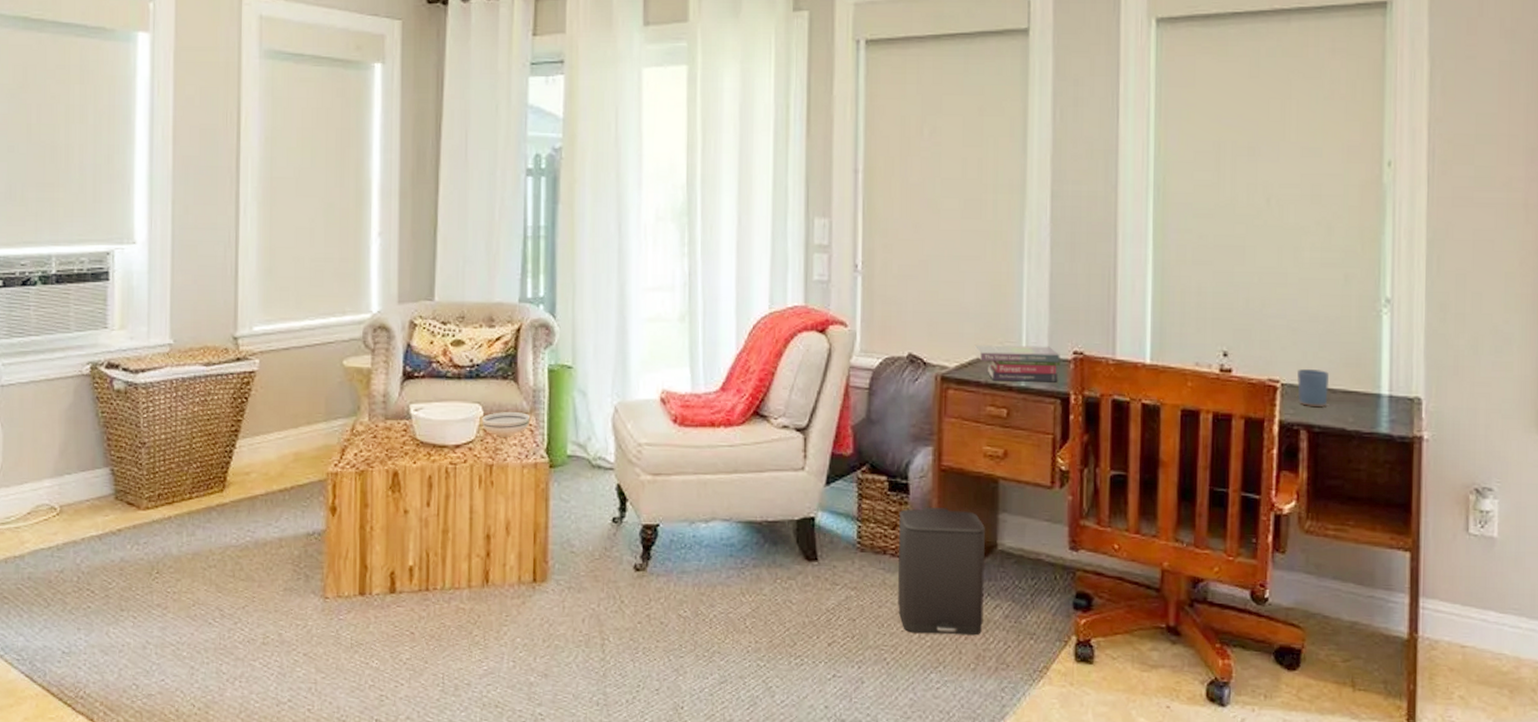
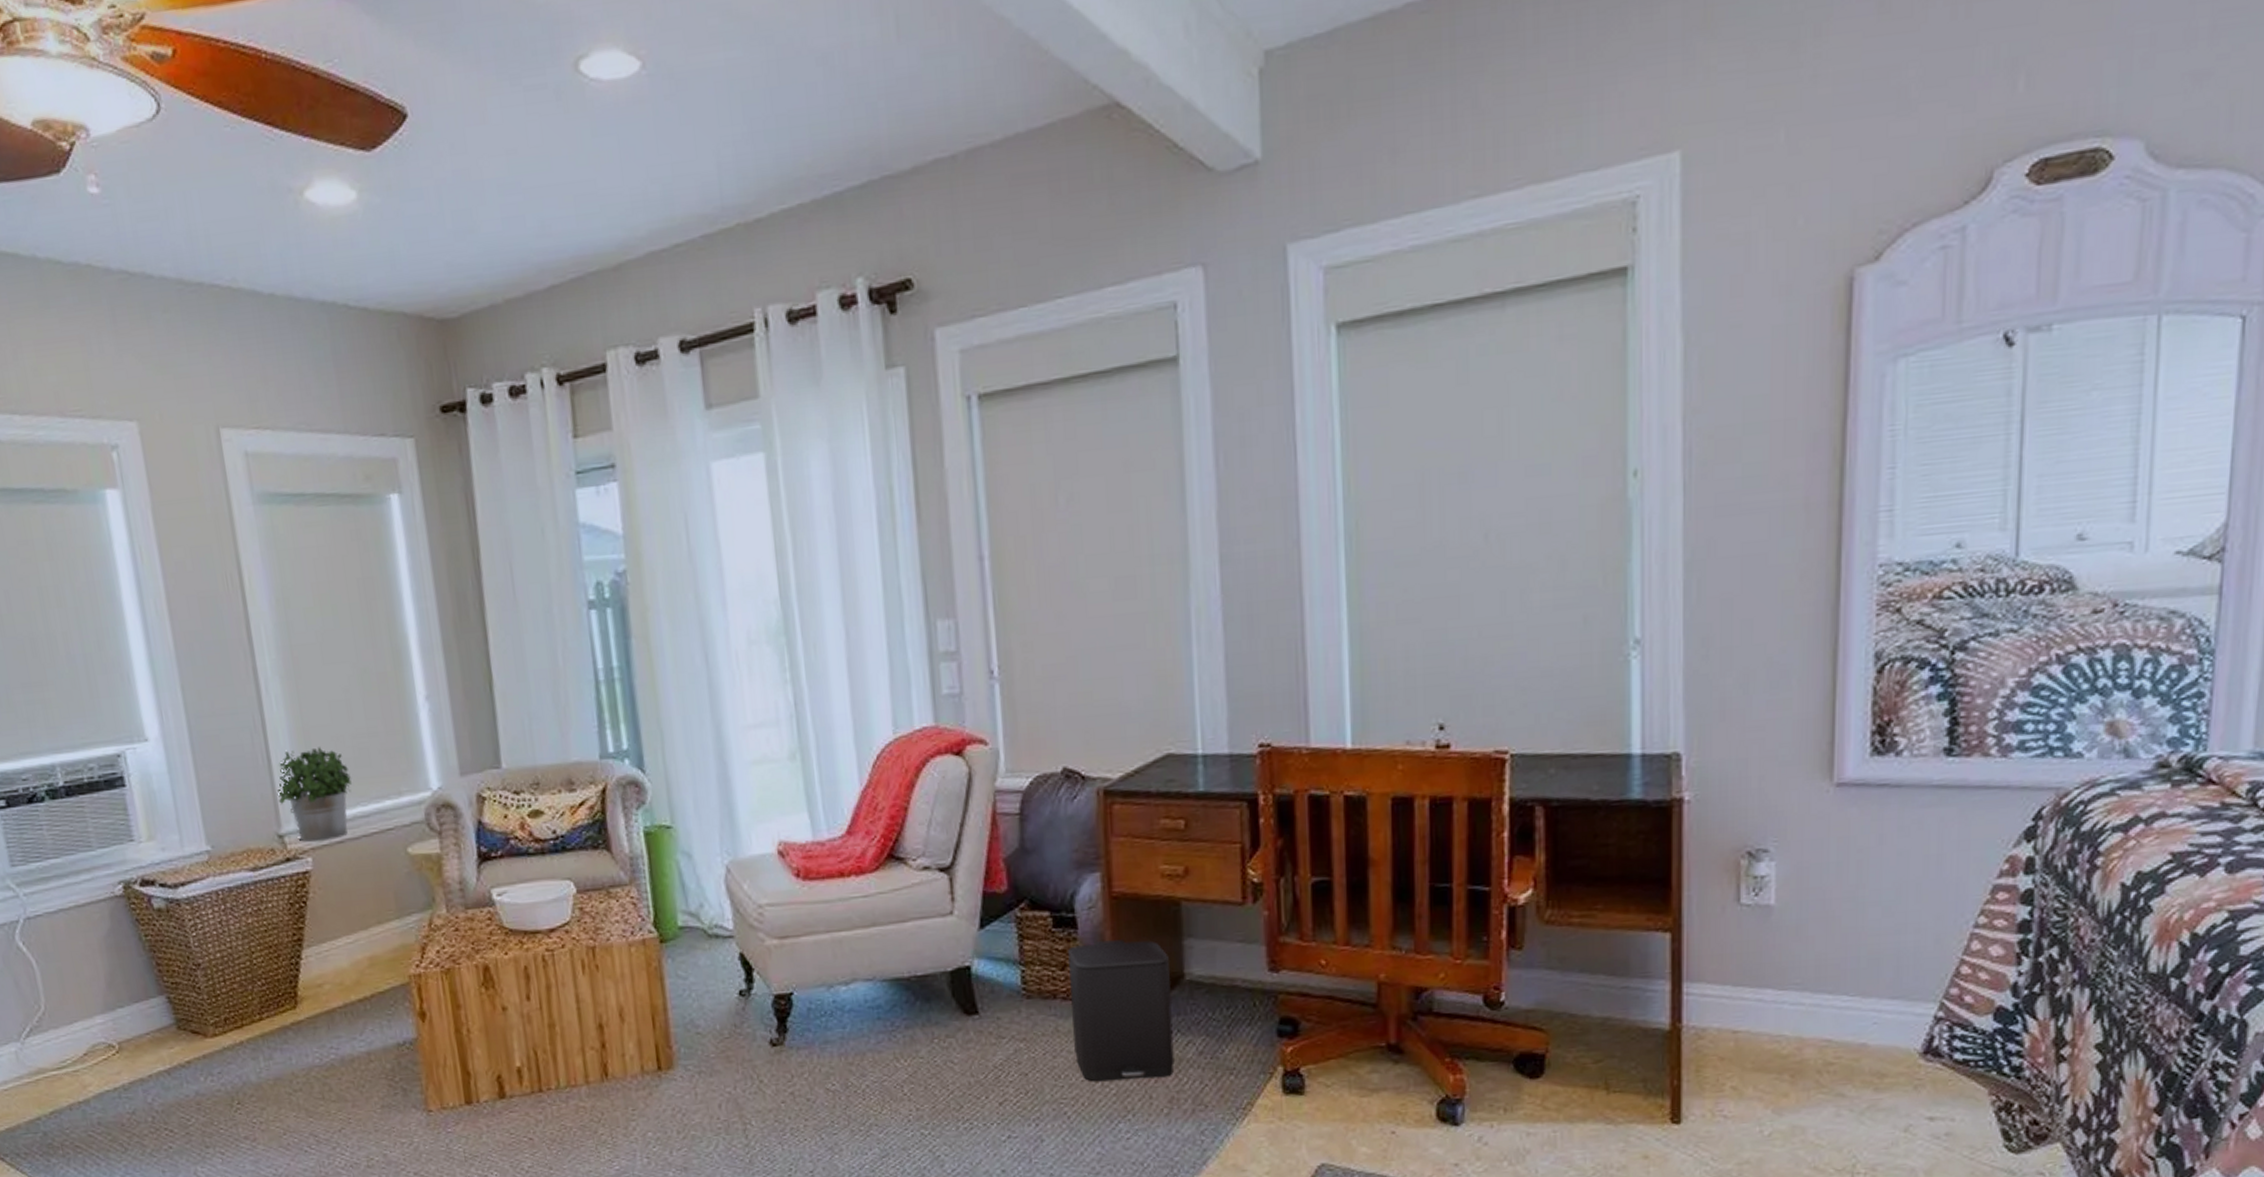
potted plant: none [239,265,304,347] -> present [278,747,352,843]
bowl: present [482,412,531,437] -> none [575,884,631,915]
books: present [974,344,1060,383] -> none [1140,741,1244,789]
mug: present [1297,369,1329,407] -> none [1530,733,1567,778]

